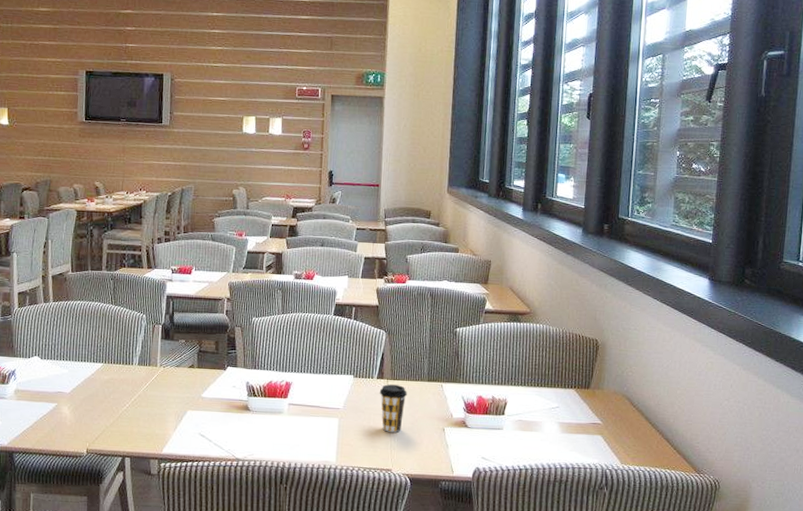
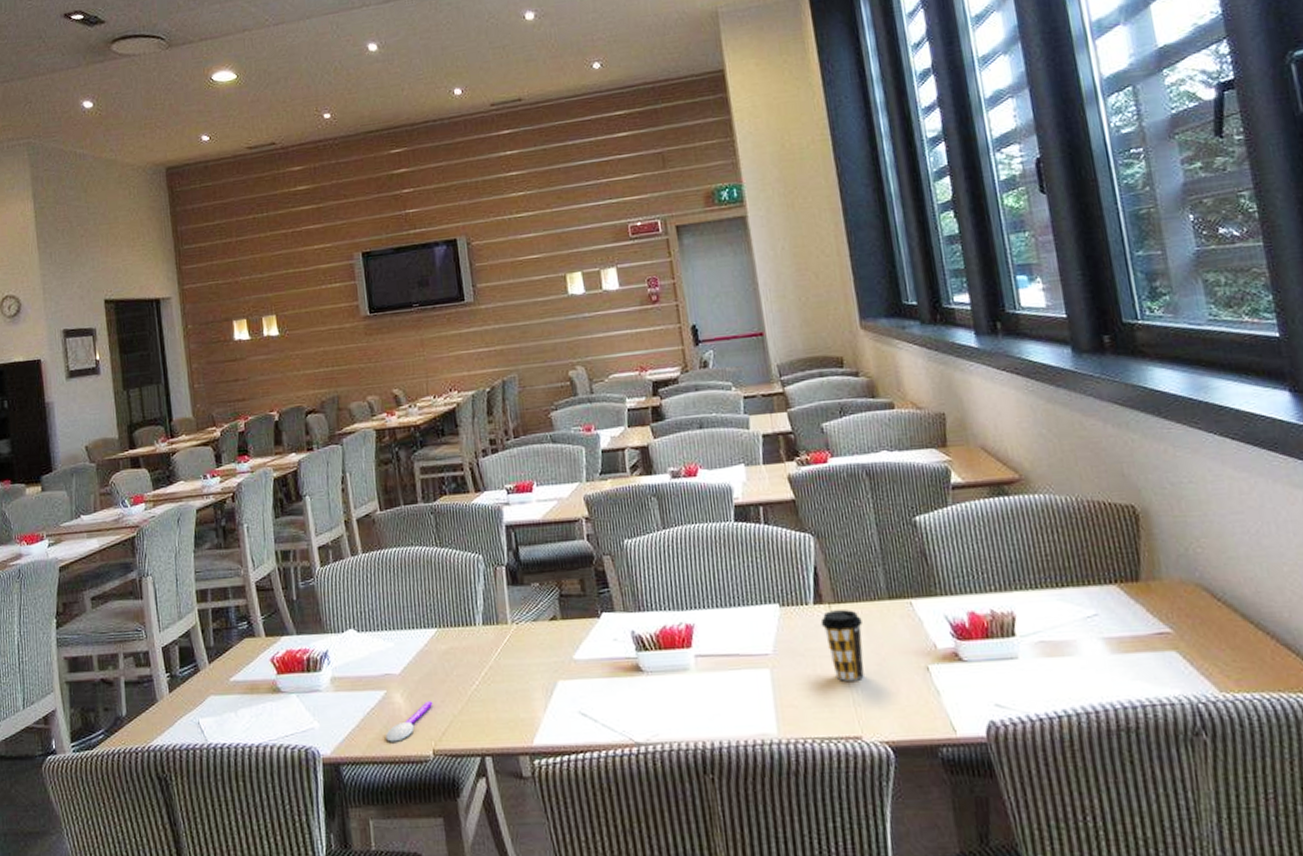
spoon: none [52,414,92,441] -> present [386,701,433,742]

